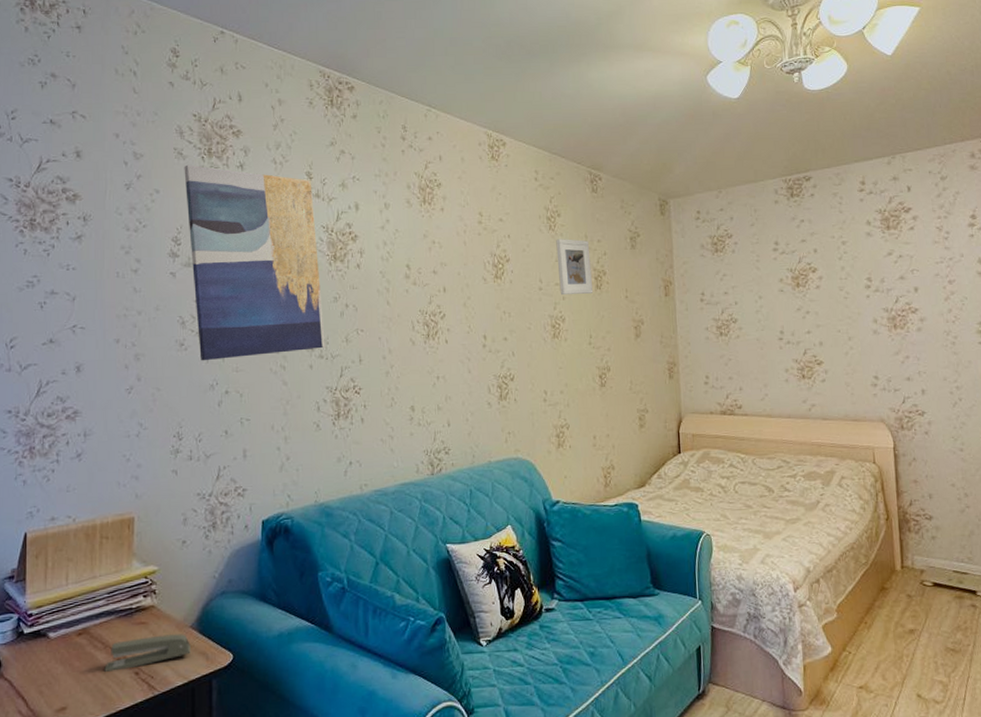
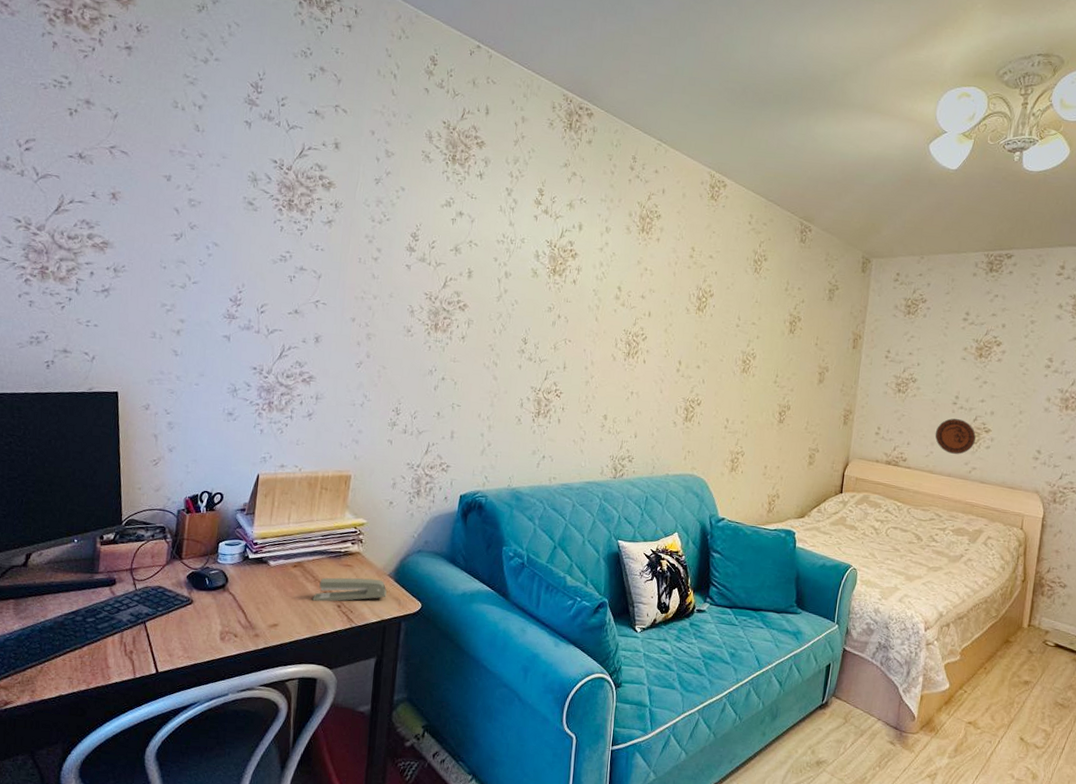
wall art: present [184,164,325,361] -> none [423,167,542,352]
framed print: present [556,239,594,295] -> none [755,282,790,336]
decorative plate: none [766,355,809,393] -> present [935,418,976,455]

